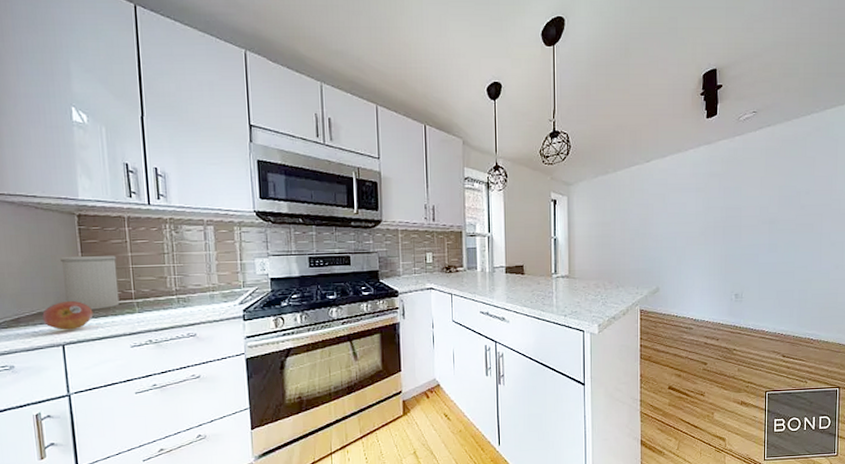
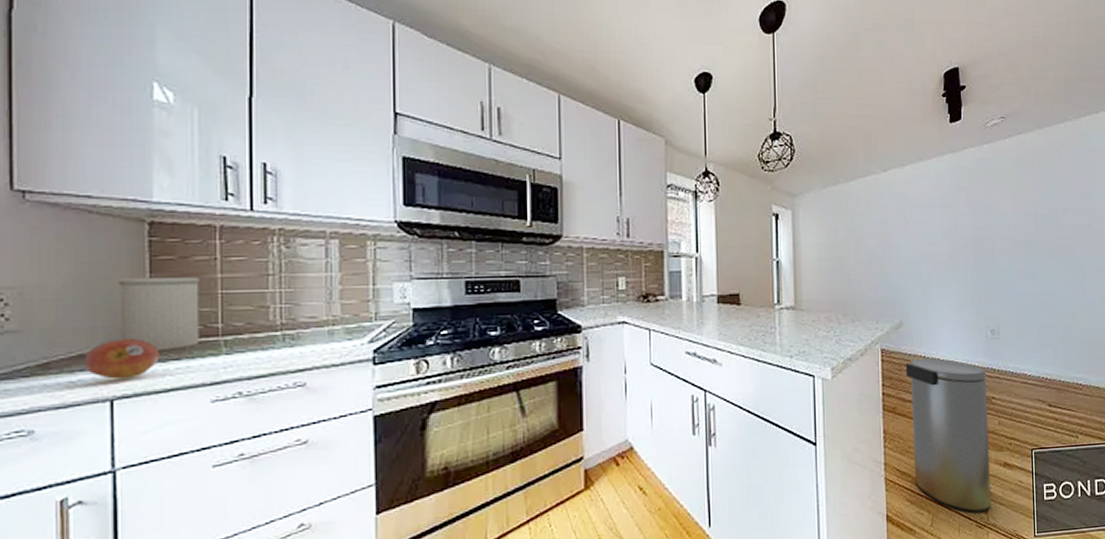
pedal bin: none [660,317,730,441] -> present [905,358,992,514]

